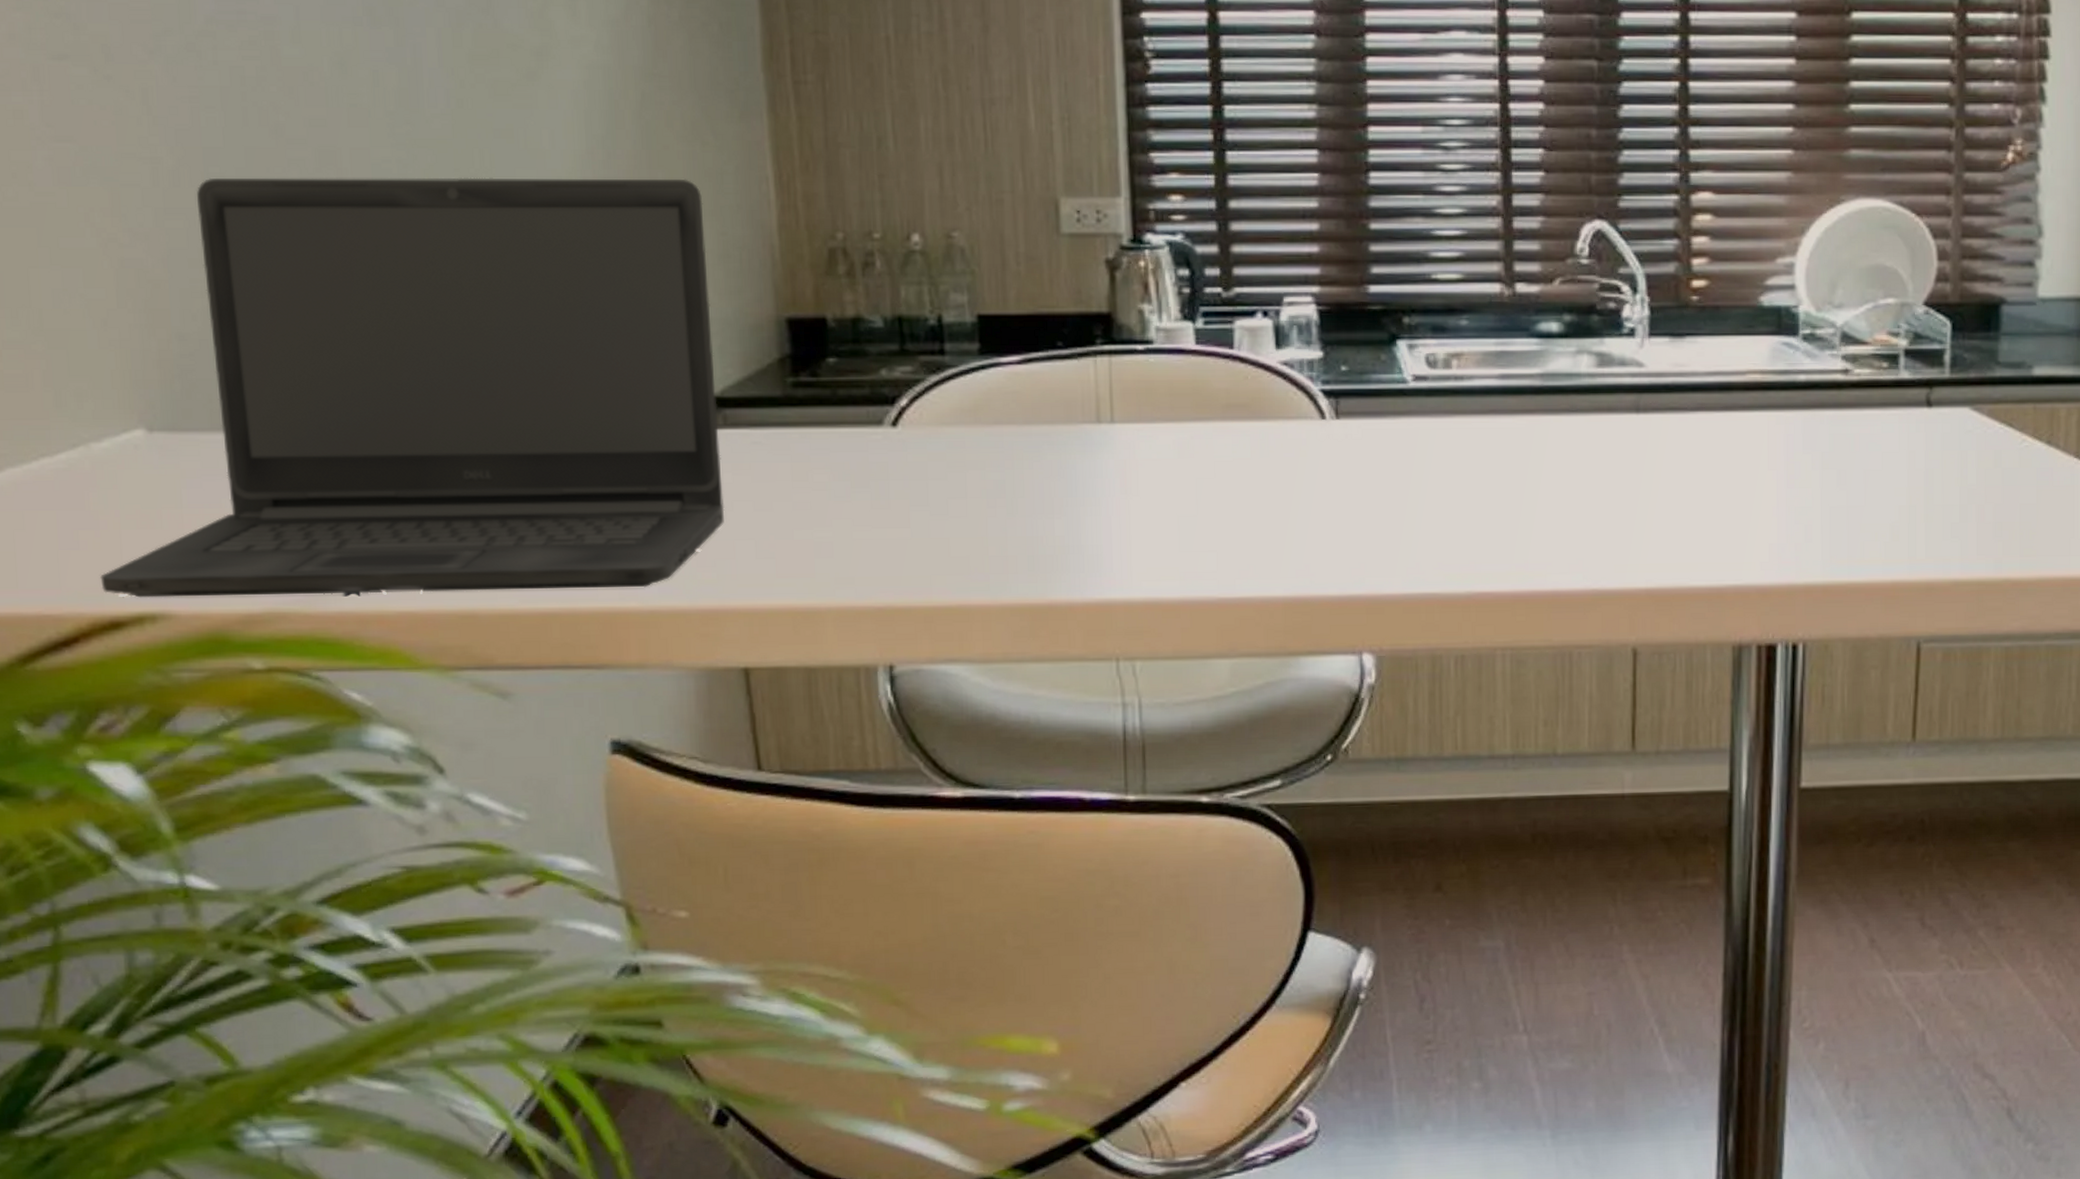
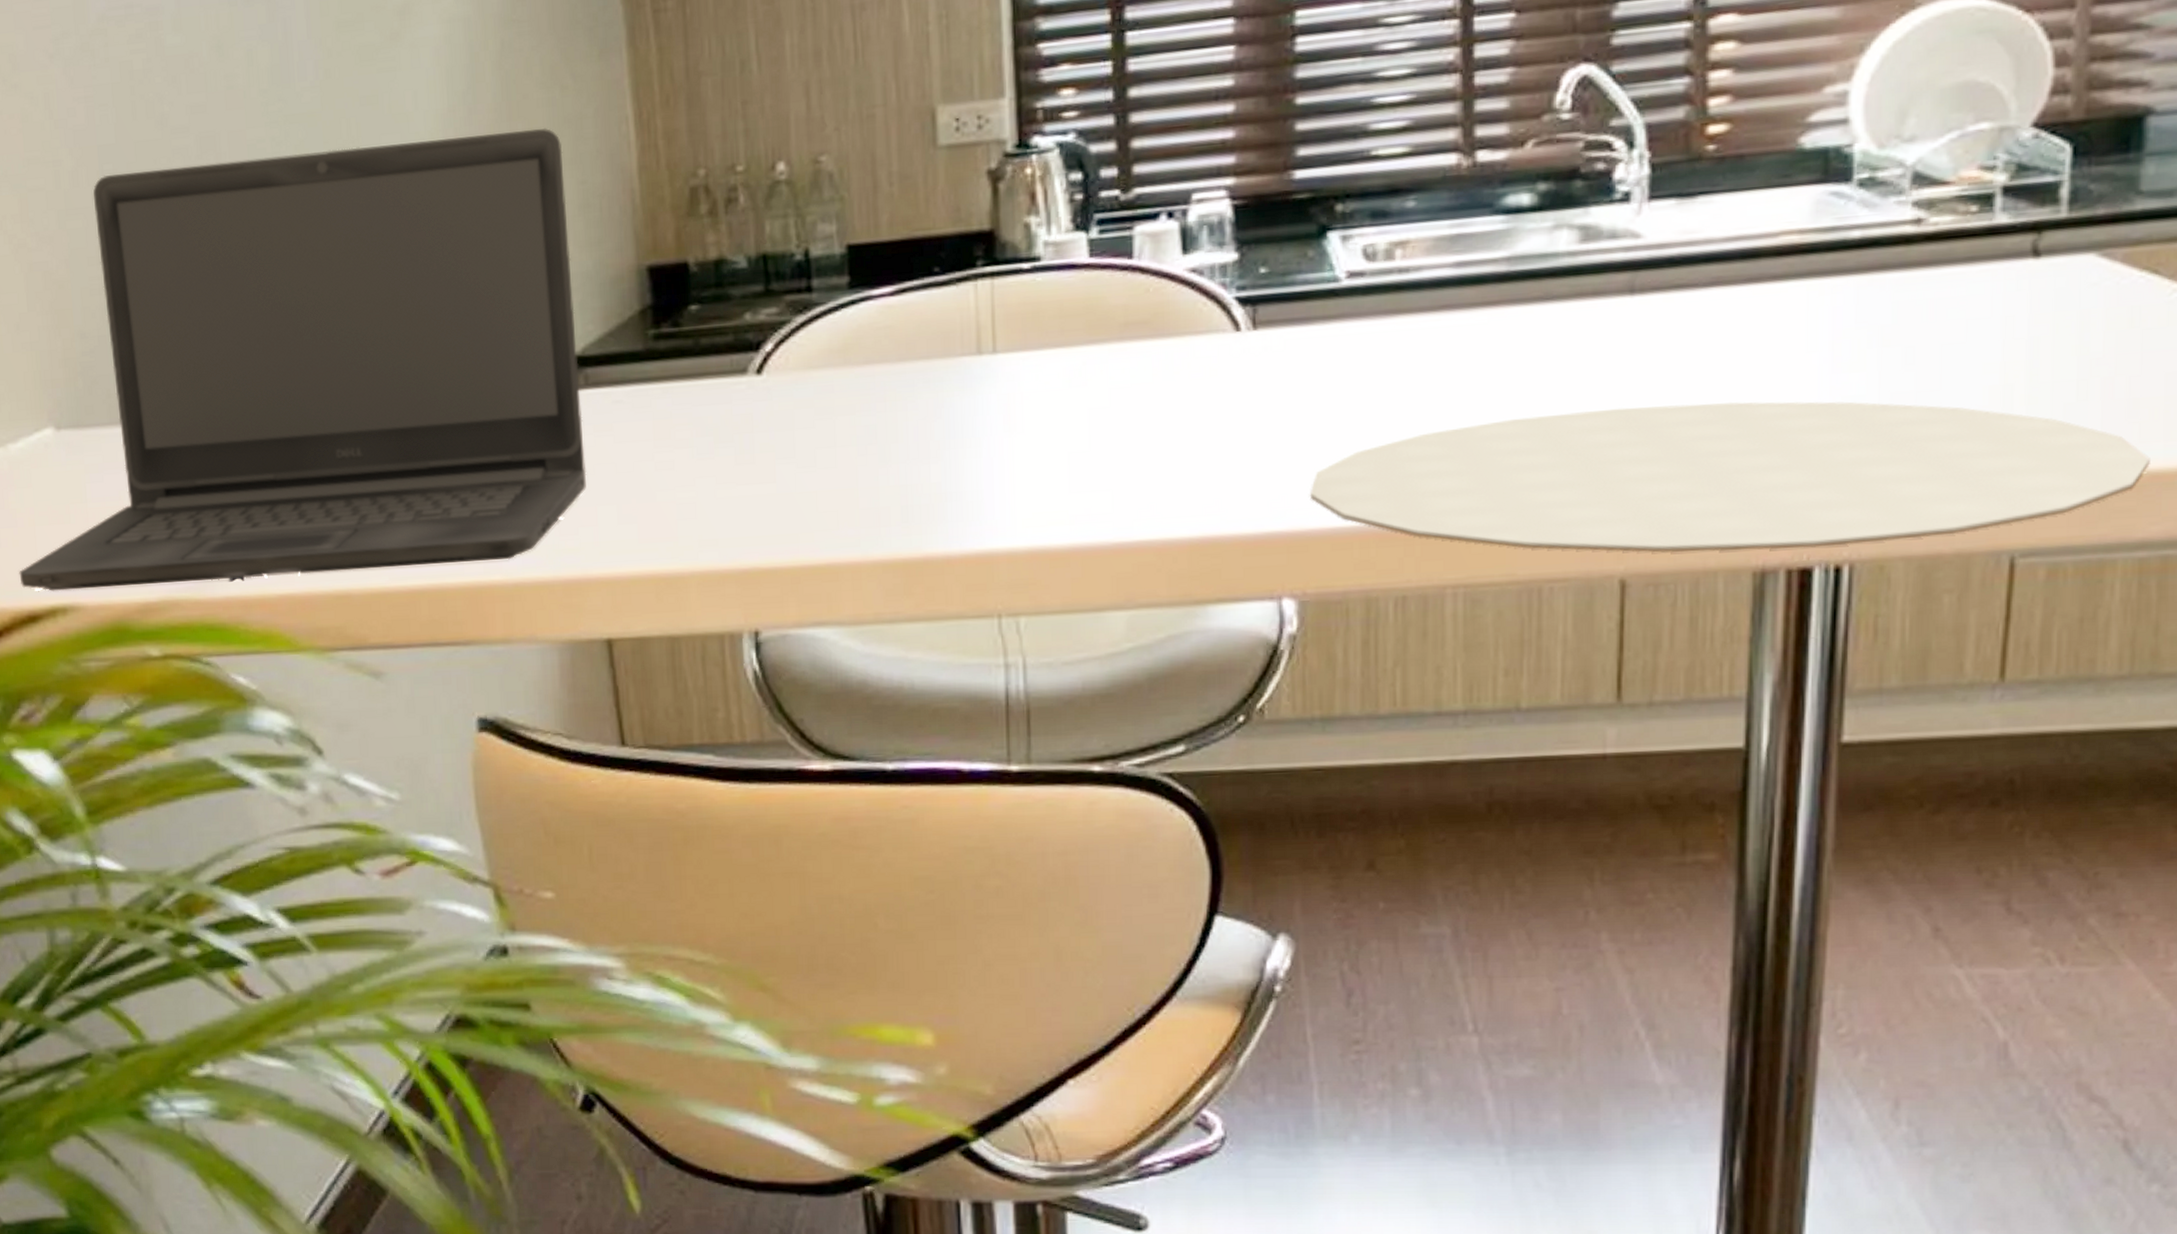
placemat: none [1385,505,2011,628] -> present [1311,401,2150,553]

